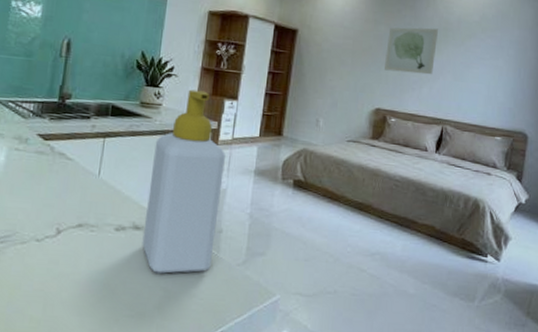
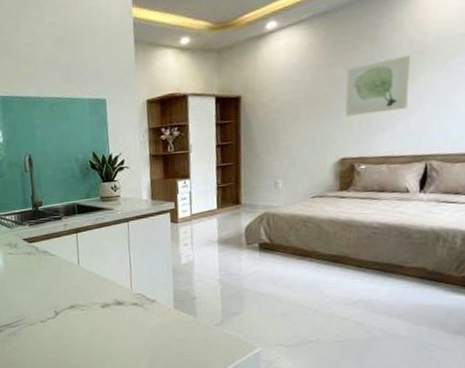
soap bottle: present [142,89,226,274] -> none [120,176,191,338]

